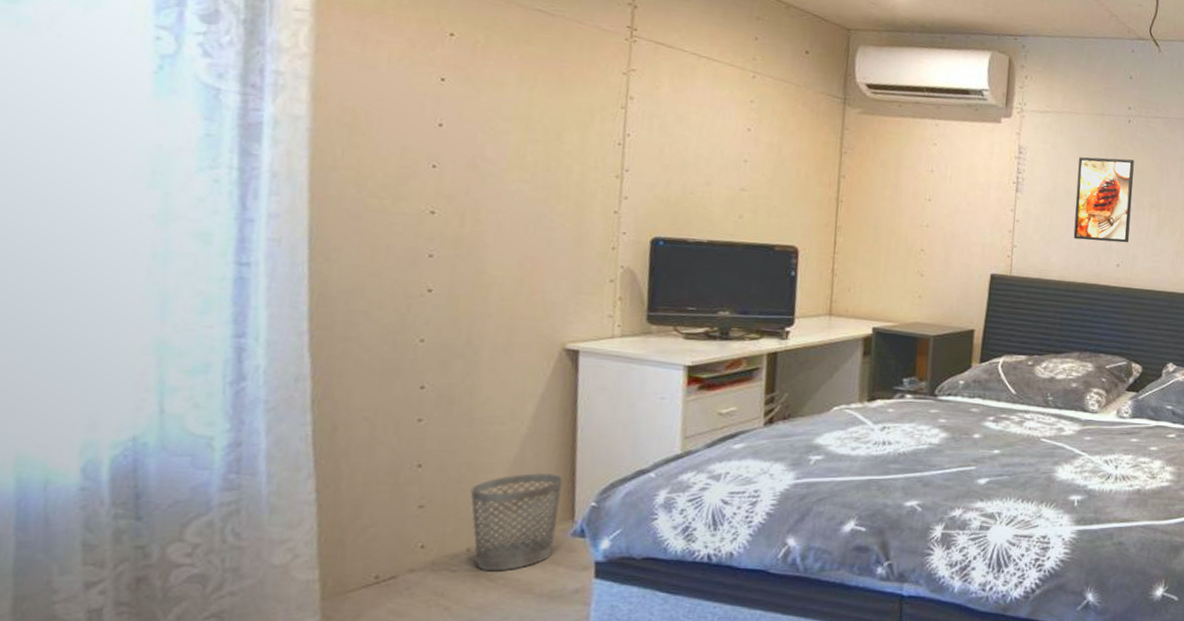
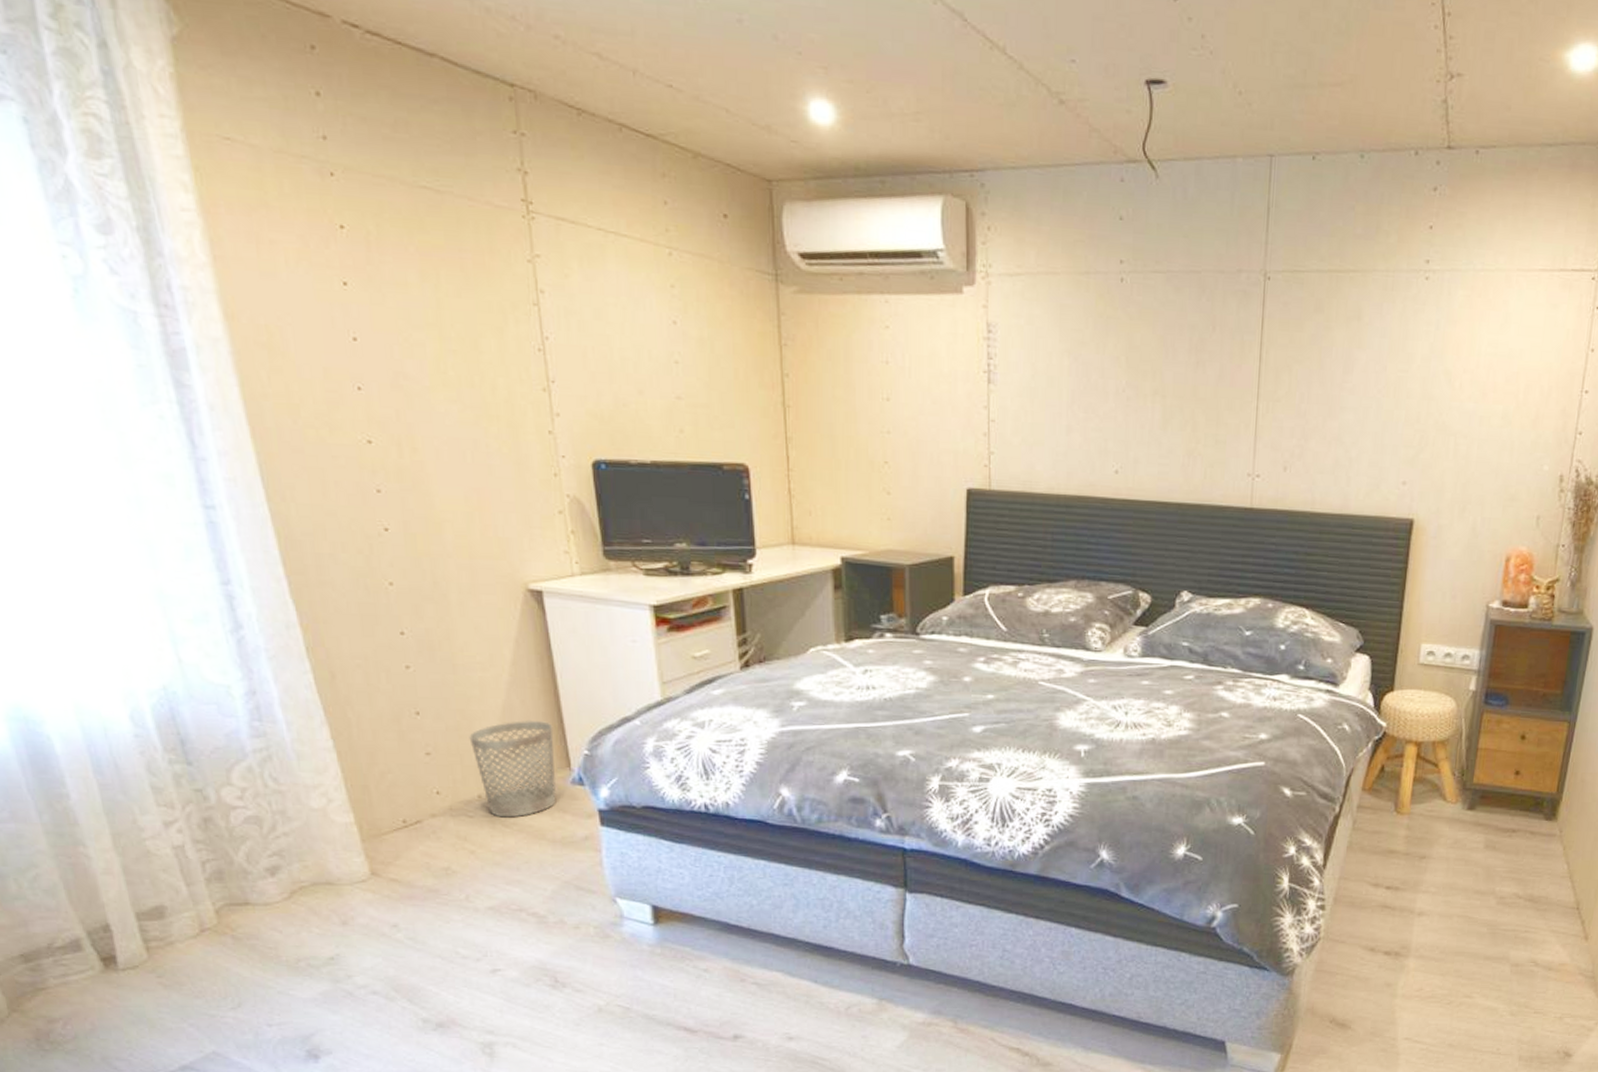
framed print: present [1073,157,1134,243] -> none [1060,331,1131,443]

